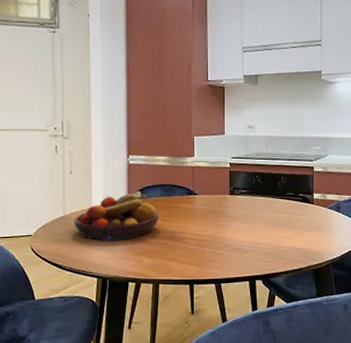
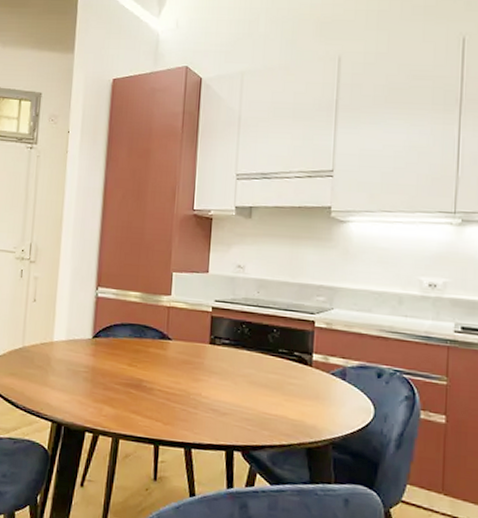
fruit bowl: present [73,190,159,242] -> none [32,328,126,383]

